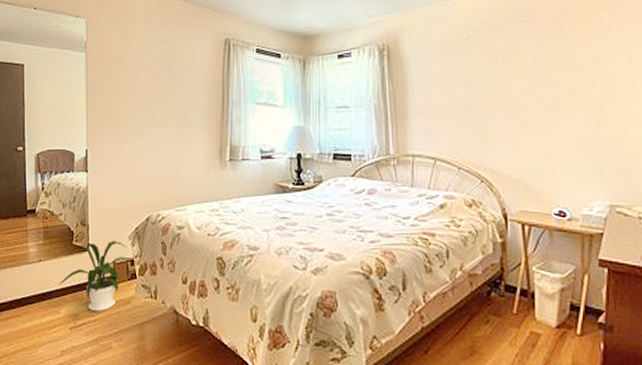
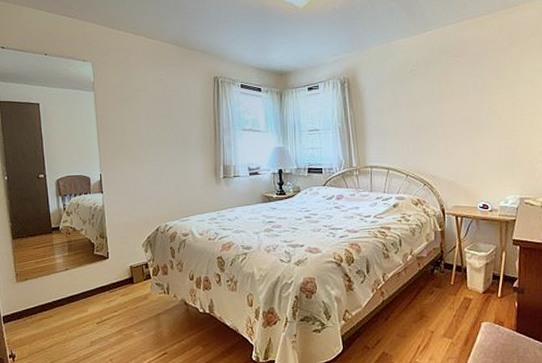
house plant: present [58,240,132,312] -> none [84,248,147,308]

